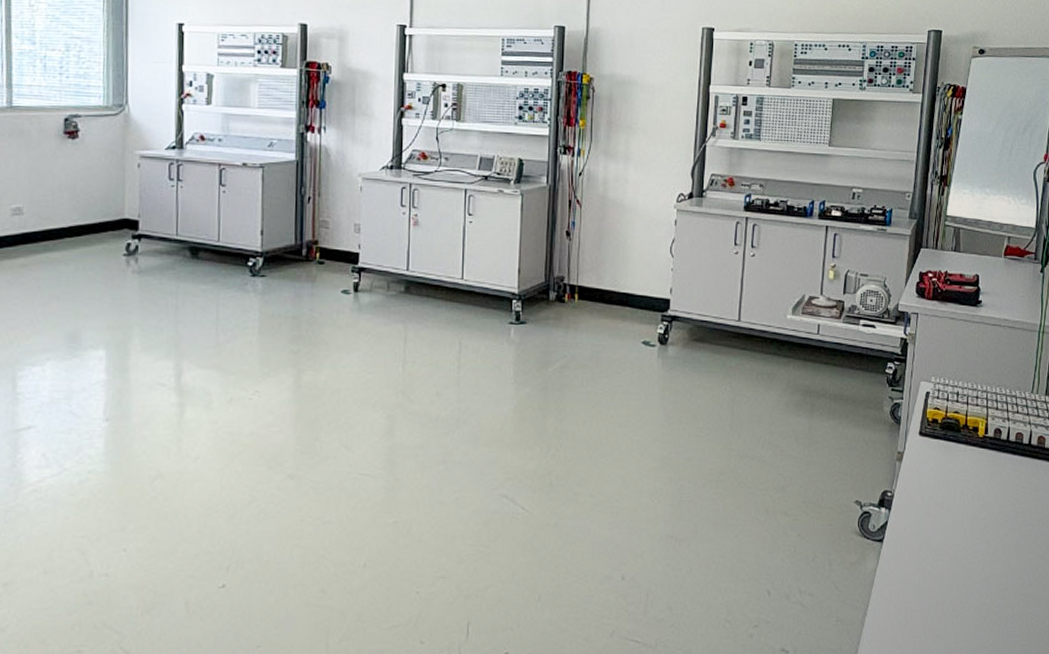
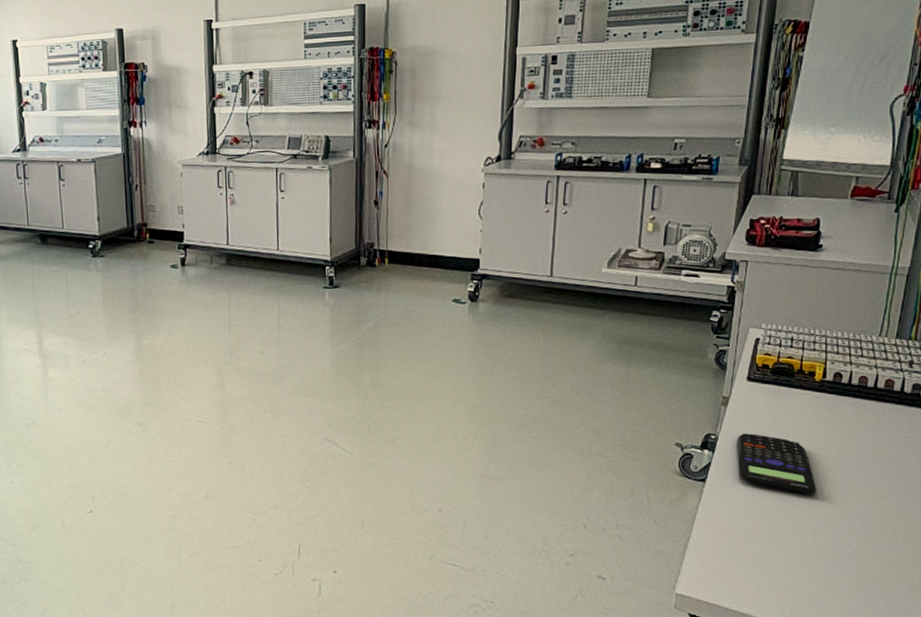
calculator: none [911,490,983,555] -> present [737,433,817,495]

